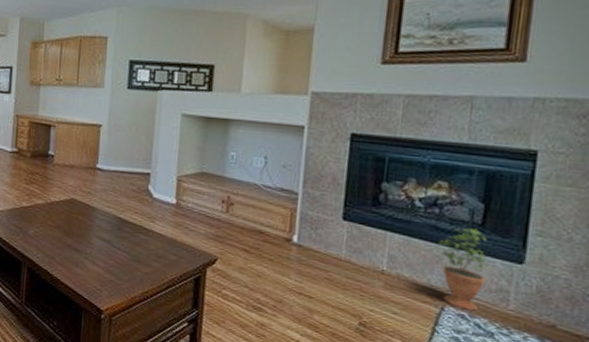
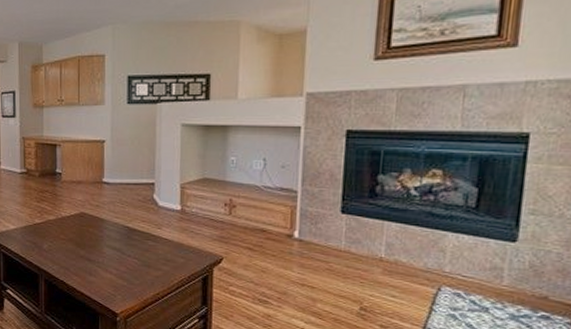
potted plant: present [437,224,488,311] -> none [432,208,483,289]

